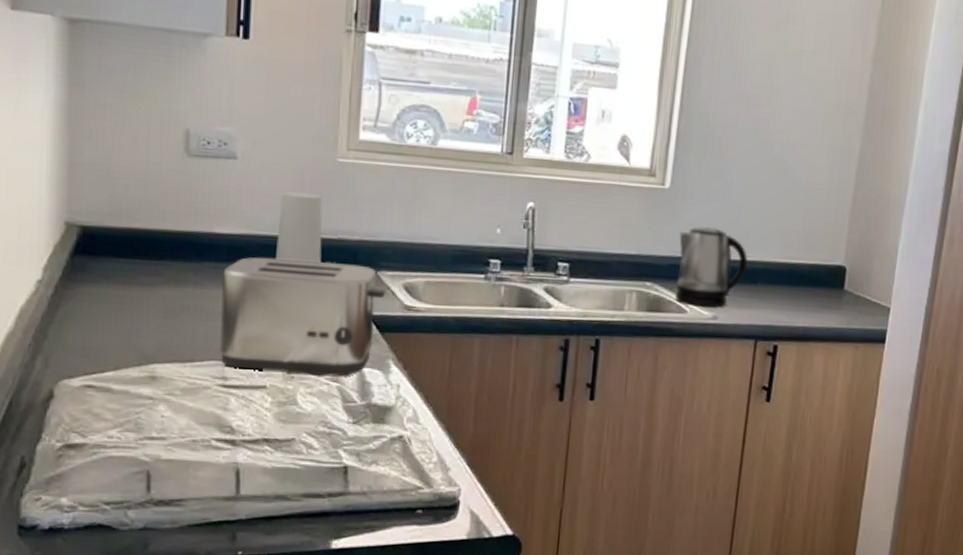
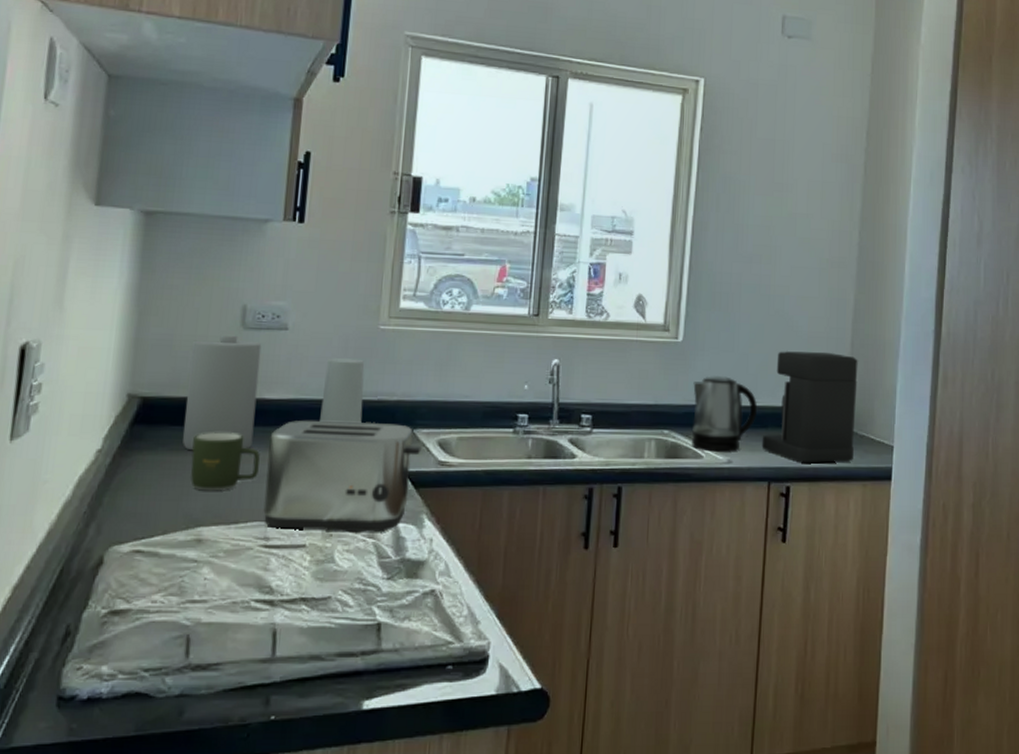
paper towel holder: none [128,161,209,286] -> present [182,334,262,451]
mug: none [139,266,213,328] -> present [190,432,260,491]
coffee maker: none [750,203,859,322] -> present [761,351,858,463]

